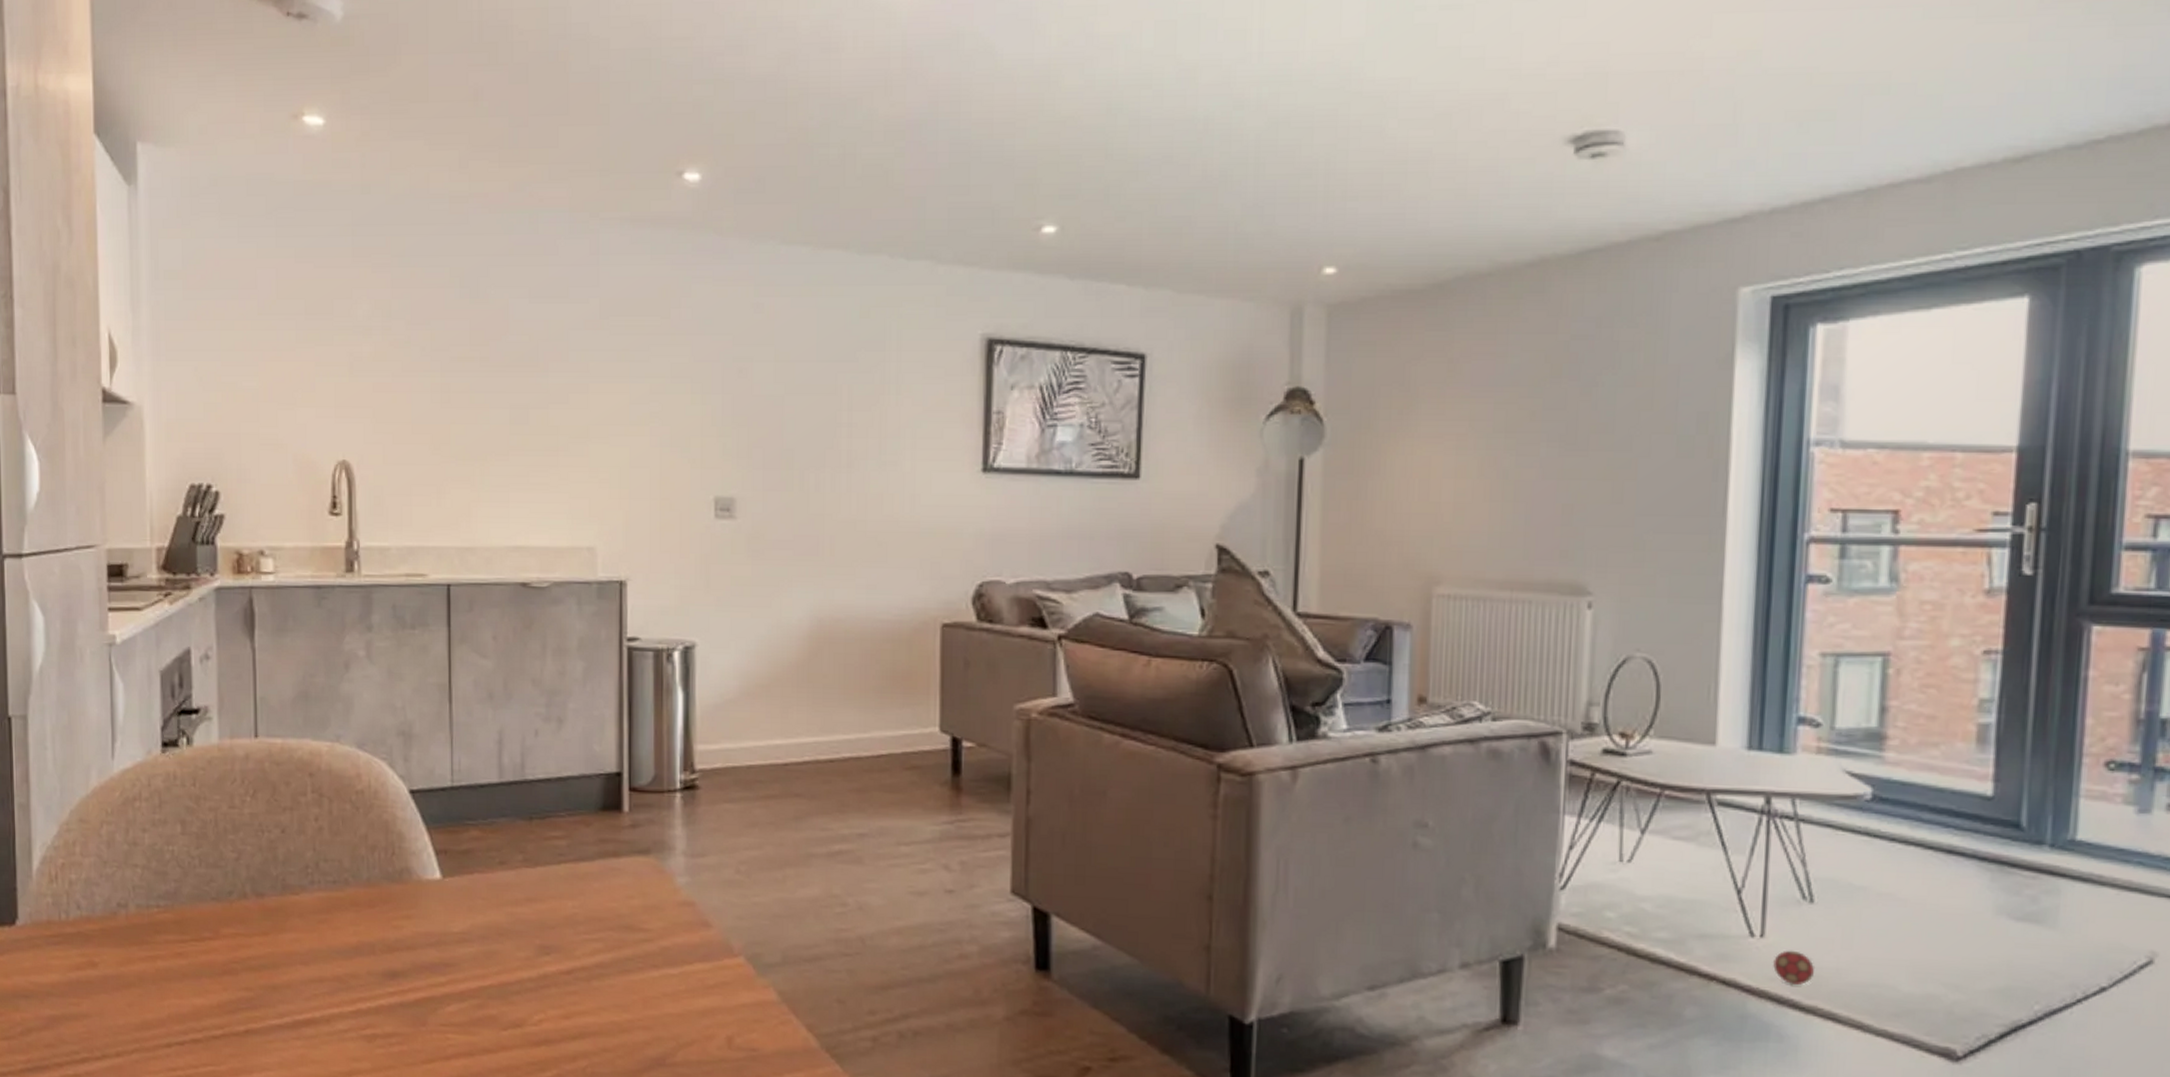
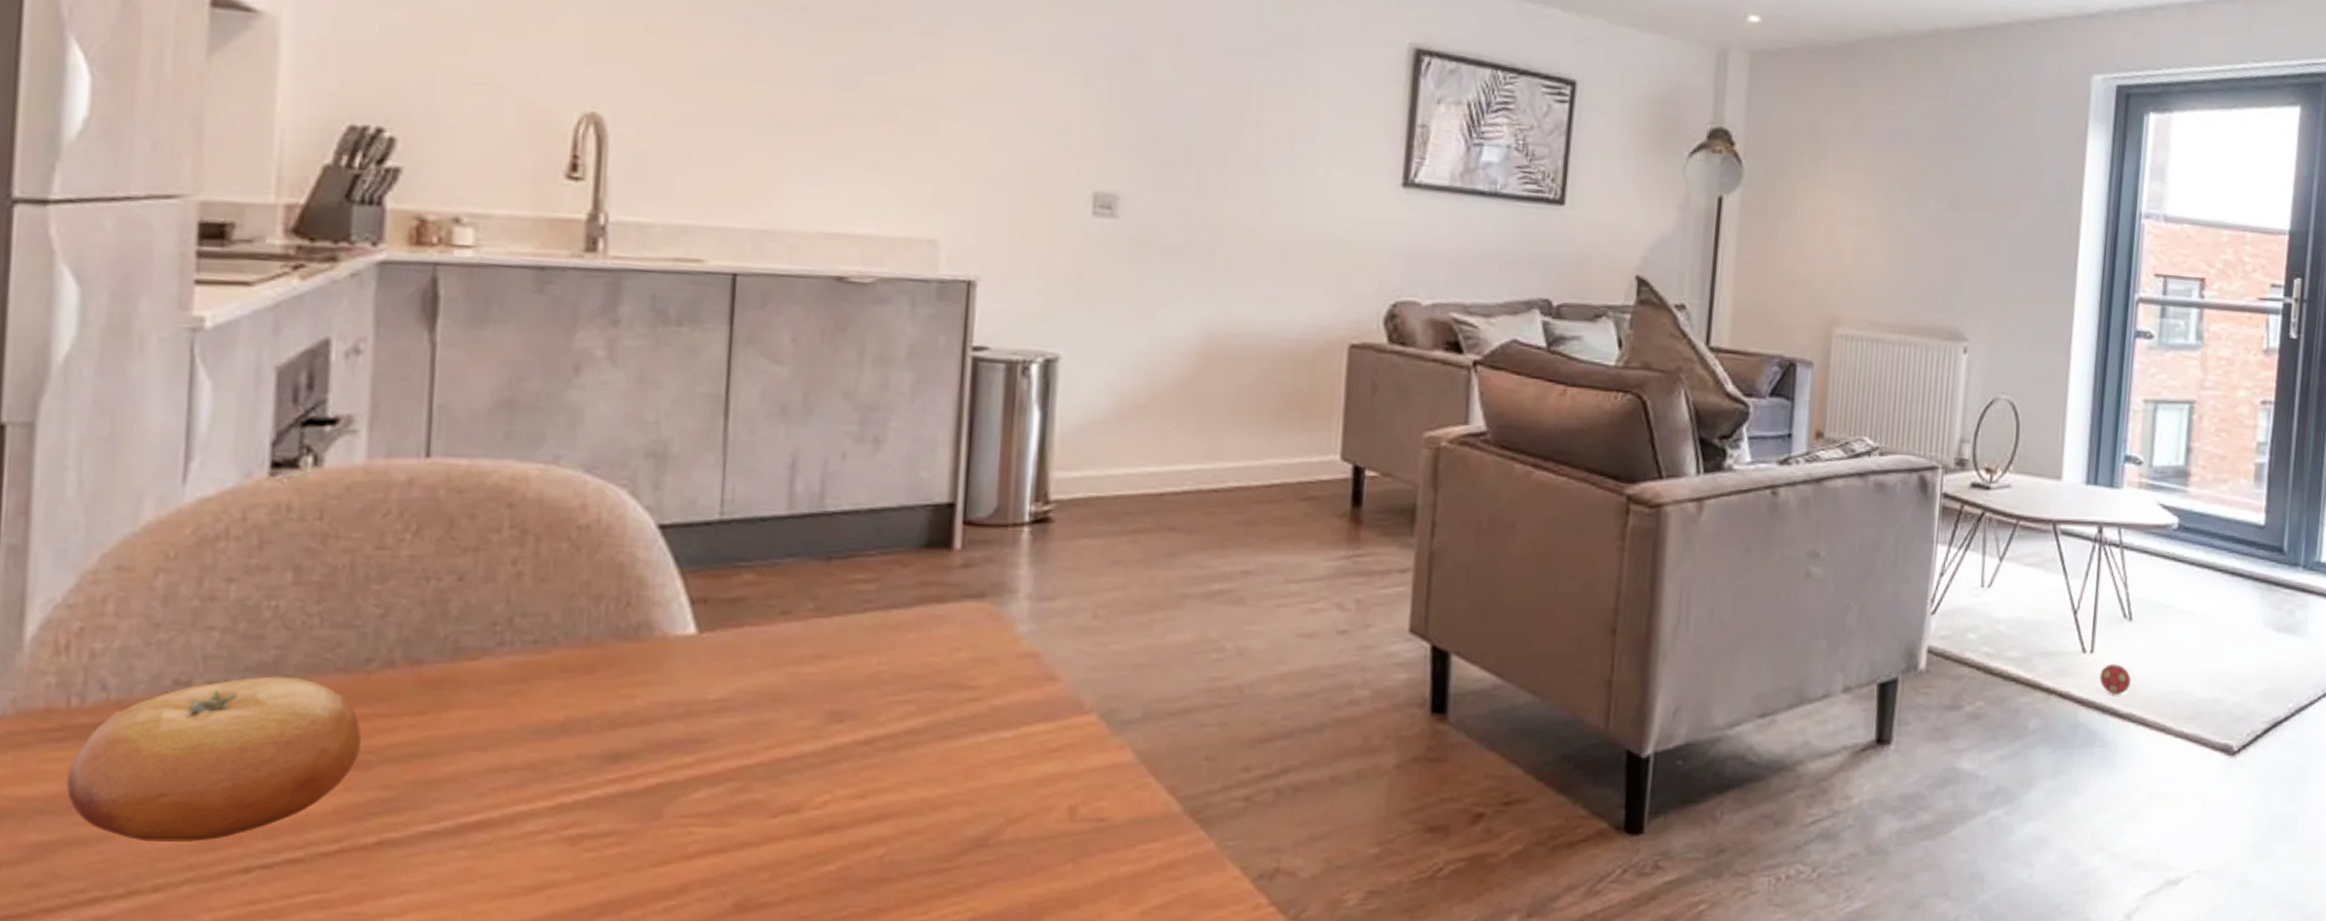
fruit: none [63,902,230,1022] -> present [67,676,362,842]

